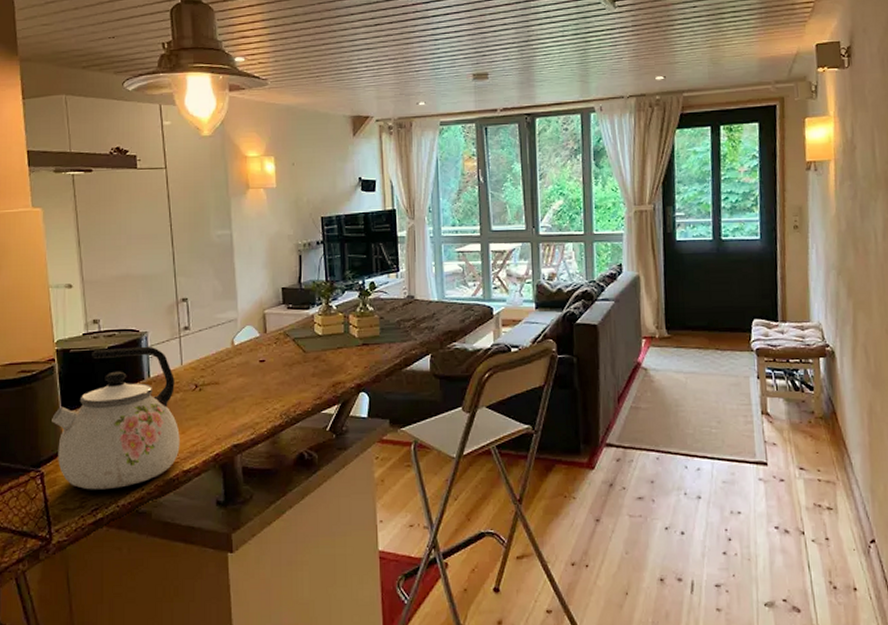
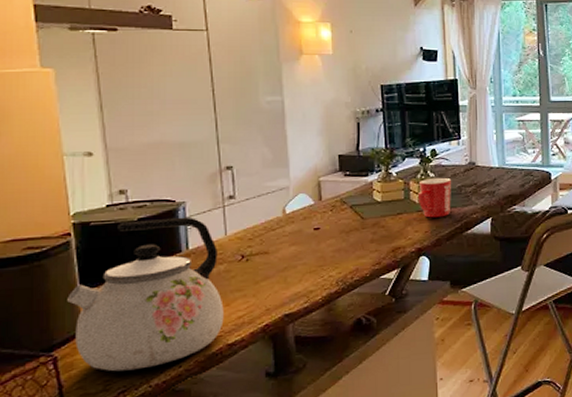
mug: none [357,311,391,353] -> present [417,177,452,218]

